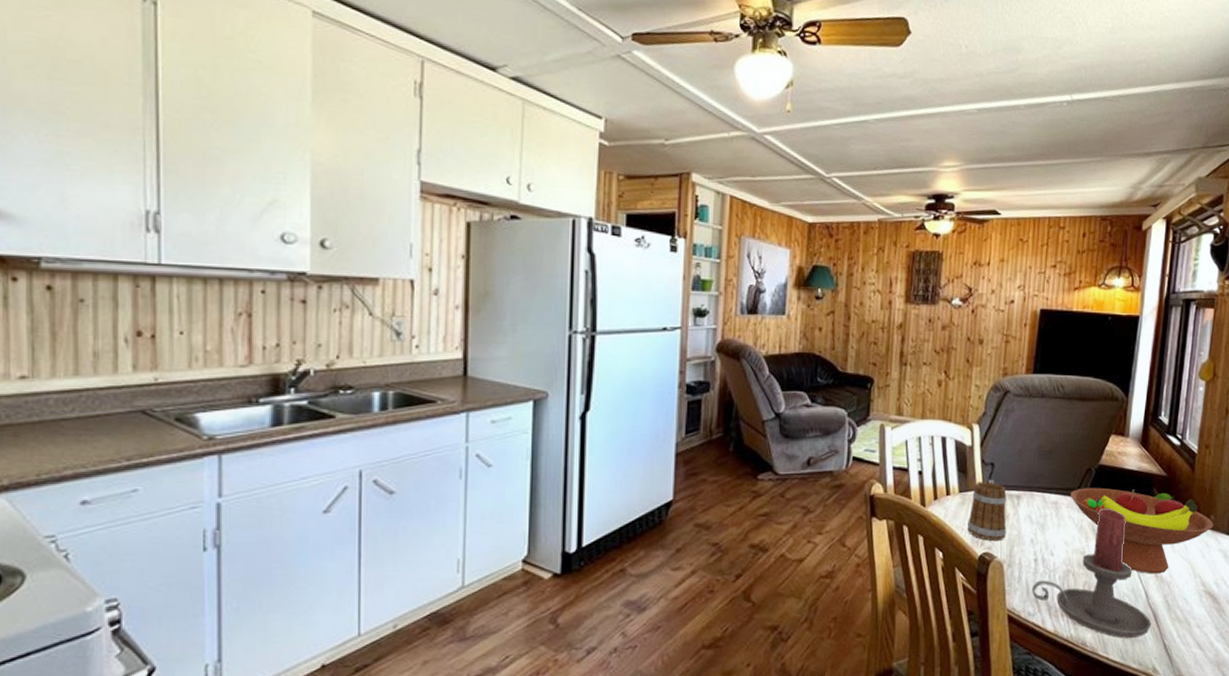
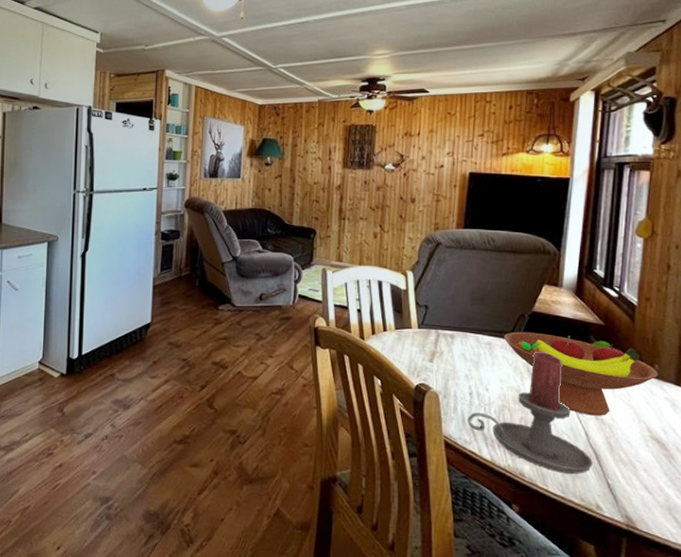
mug: present [968,479,1007,542] -> none [404,319,441,375]

